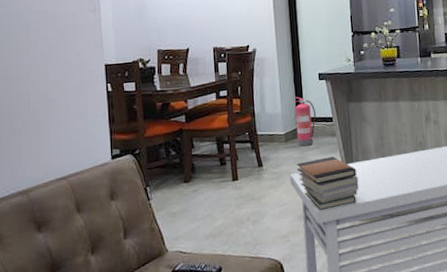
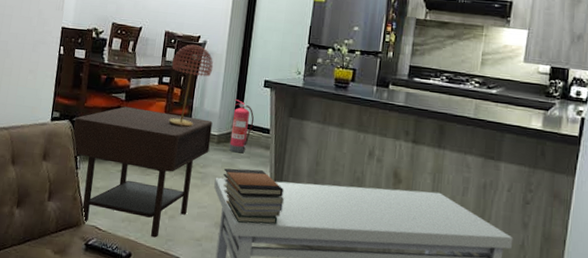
side table: none [137,122,279,250] -> present [72,106,213,238]
table lamp: none [226,54,268,135] -> present [168,44,214,127]

